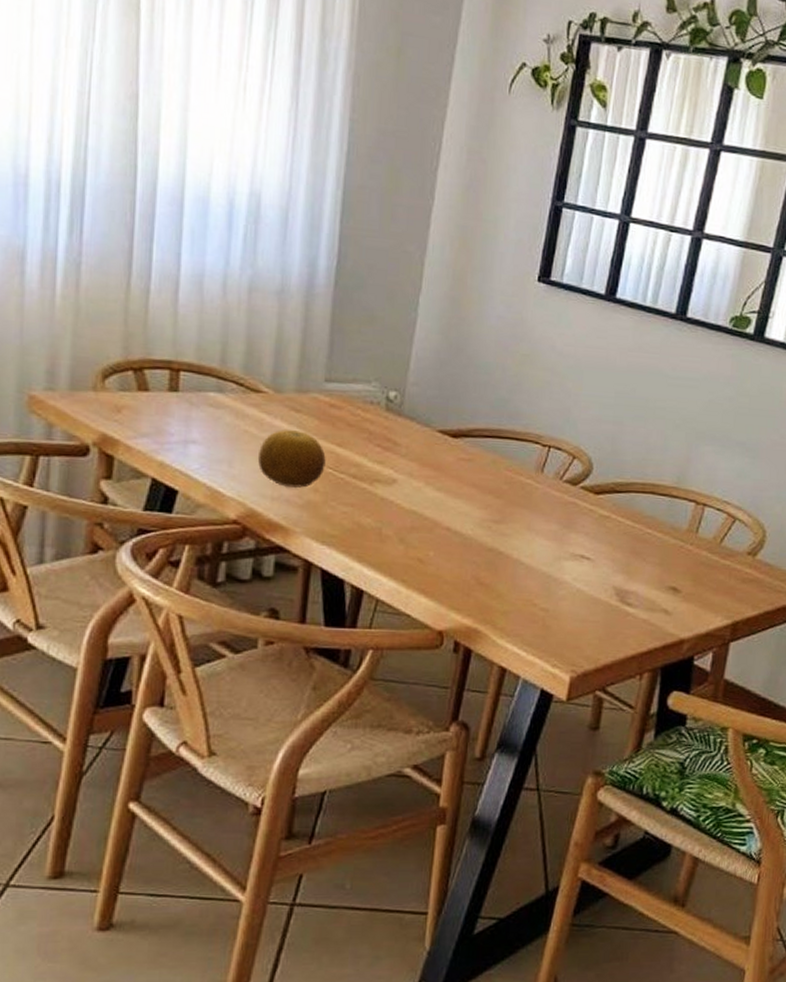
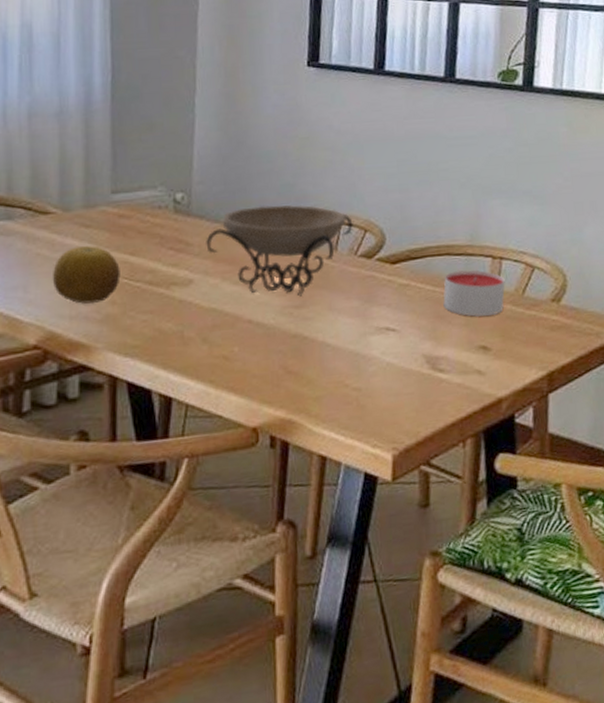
decorative bowl: none [412,415,563,512] -> present [204,205,353,297]
candle: none [640,510,705,559] -> present [443,270,505,317]

